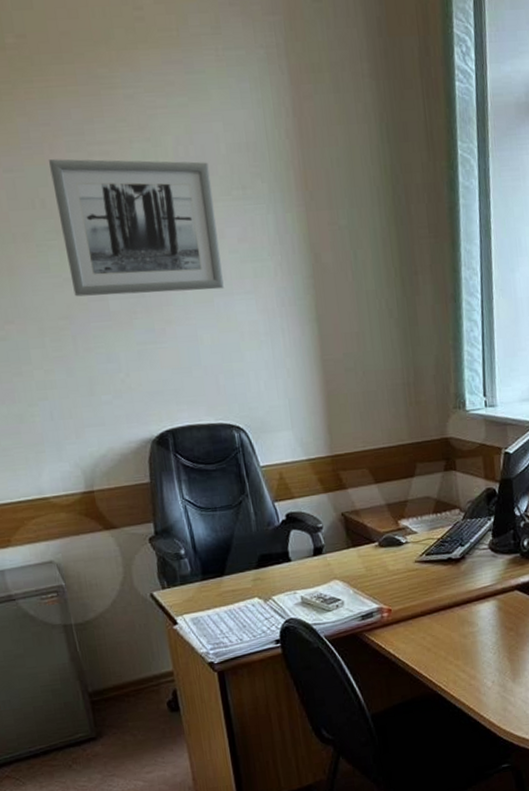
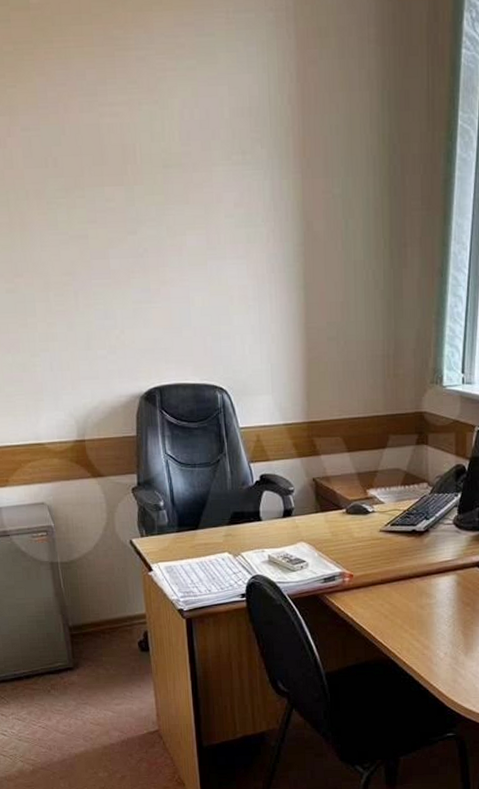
wall art: present [49,159,224,297] -> none [63,119,218,254]

